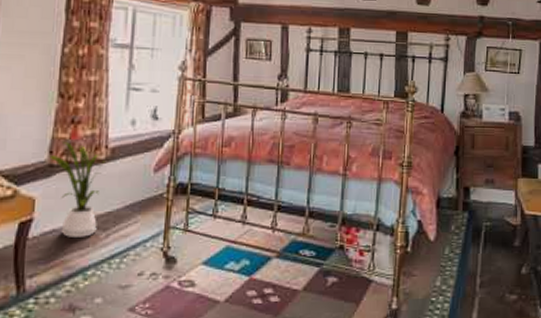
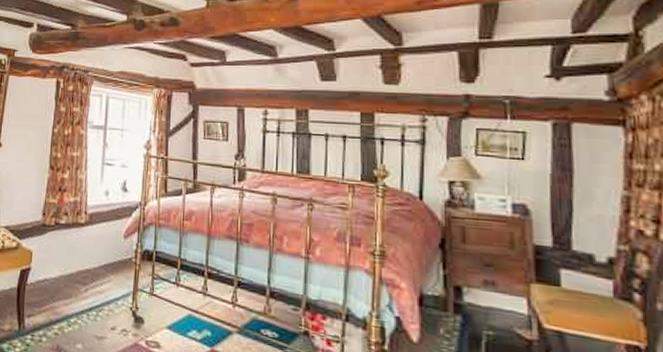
house plant: present [48,141,106,237] -> none [42,205,85,289]

